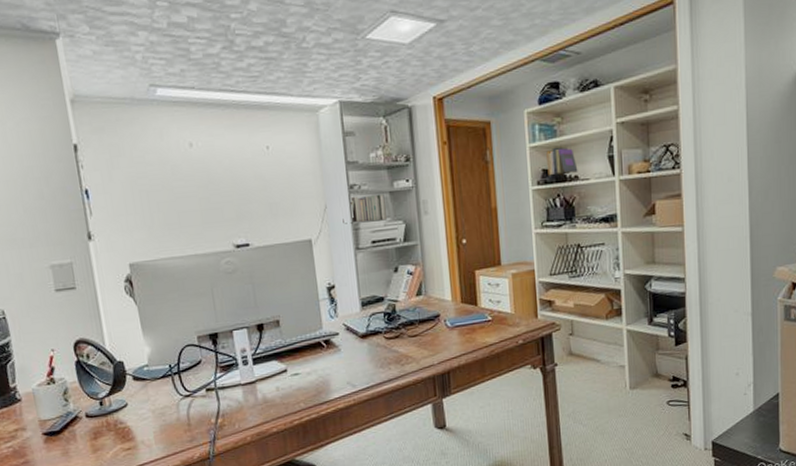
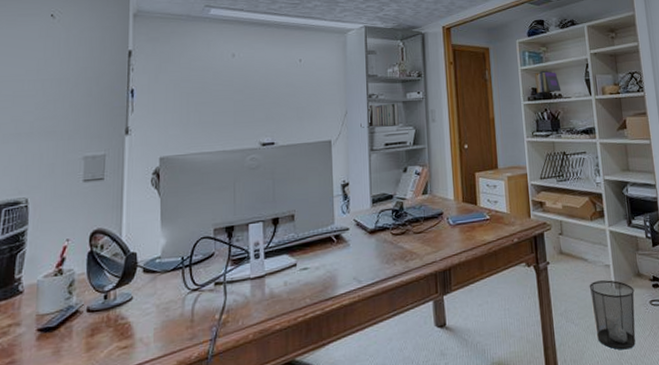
waste bin: none [600,381,651,449] -> present [589,280,636,350]

